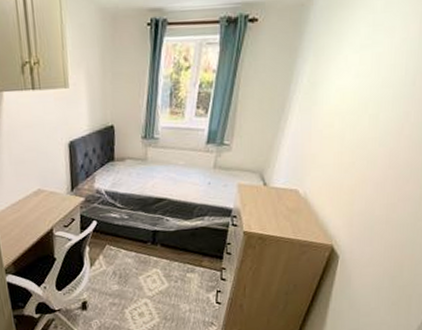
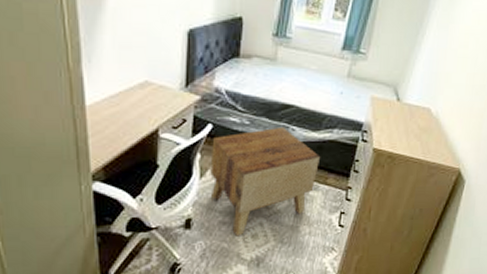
side table: none [98,218,195,315] -> present [210,126,321,237]

